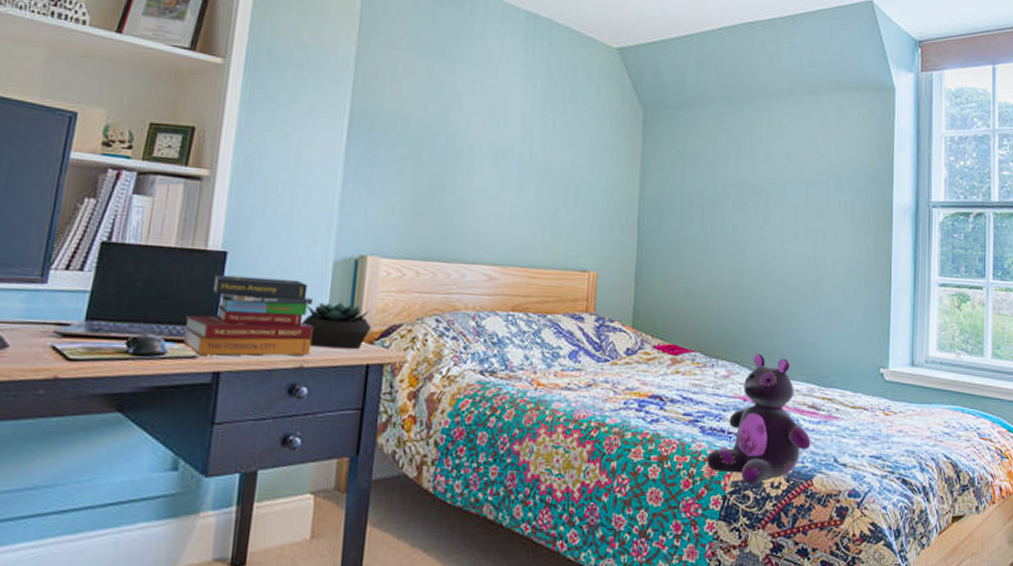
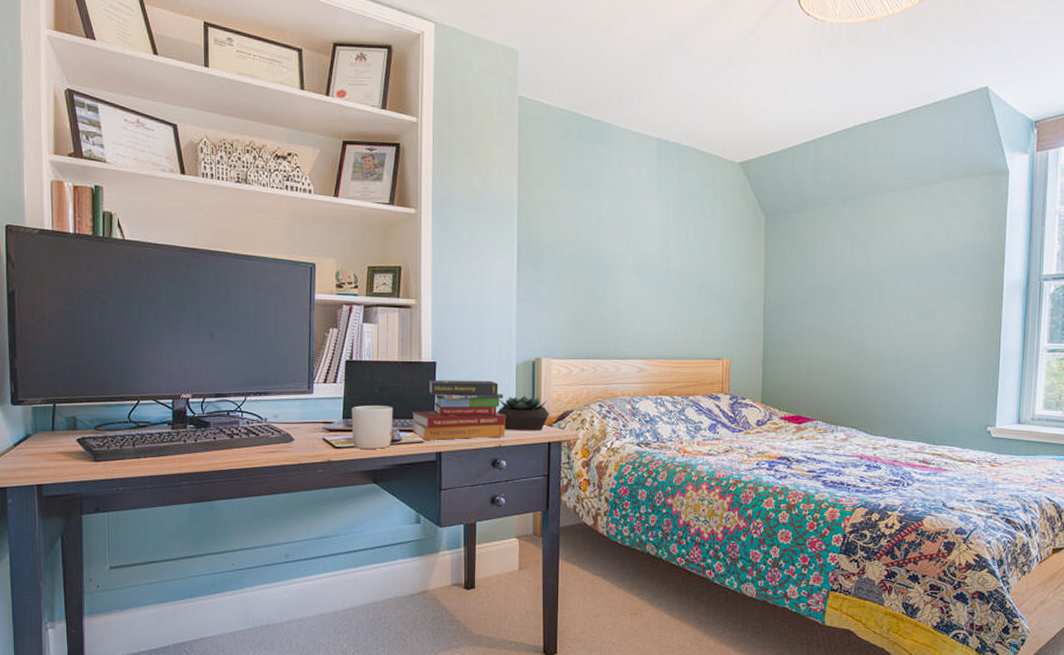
mug: none [95,303,160,364] -> present [351,405,393,449]
stuffed animal: present [706,354,811,486] -> none [828,419,922,527]

